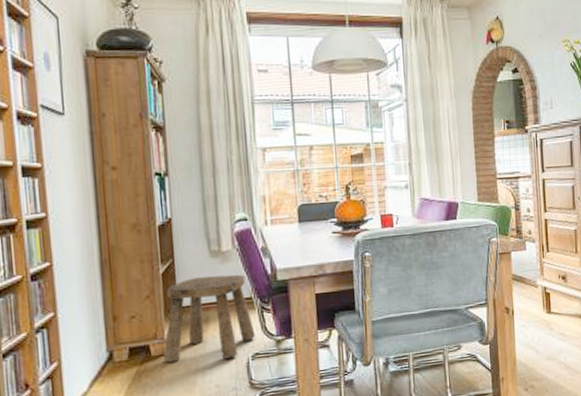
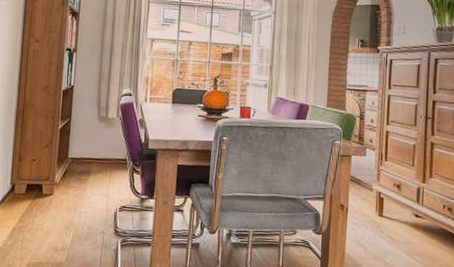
stool: present [163,274,255,363] -> none [51,136,125,207]

